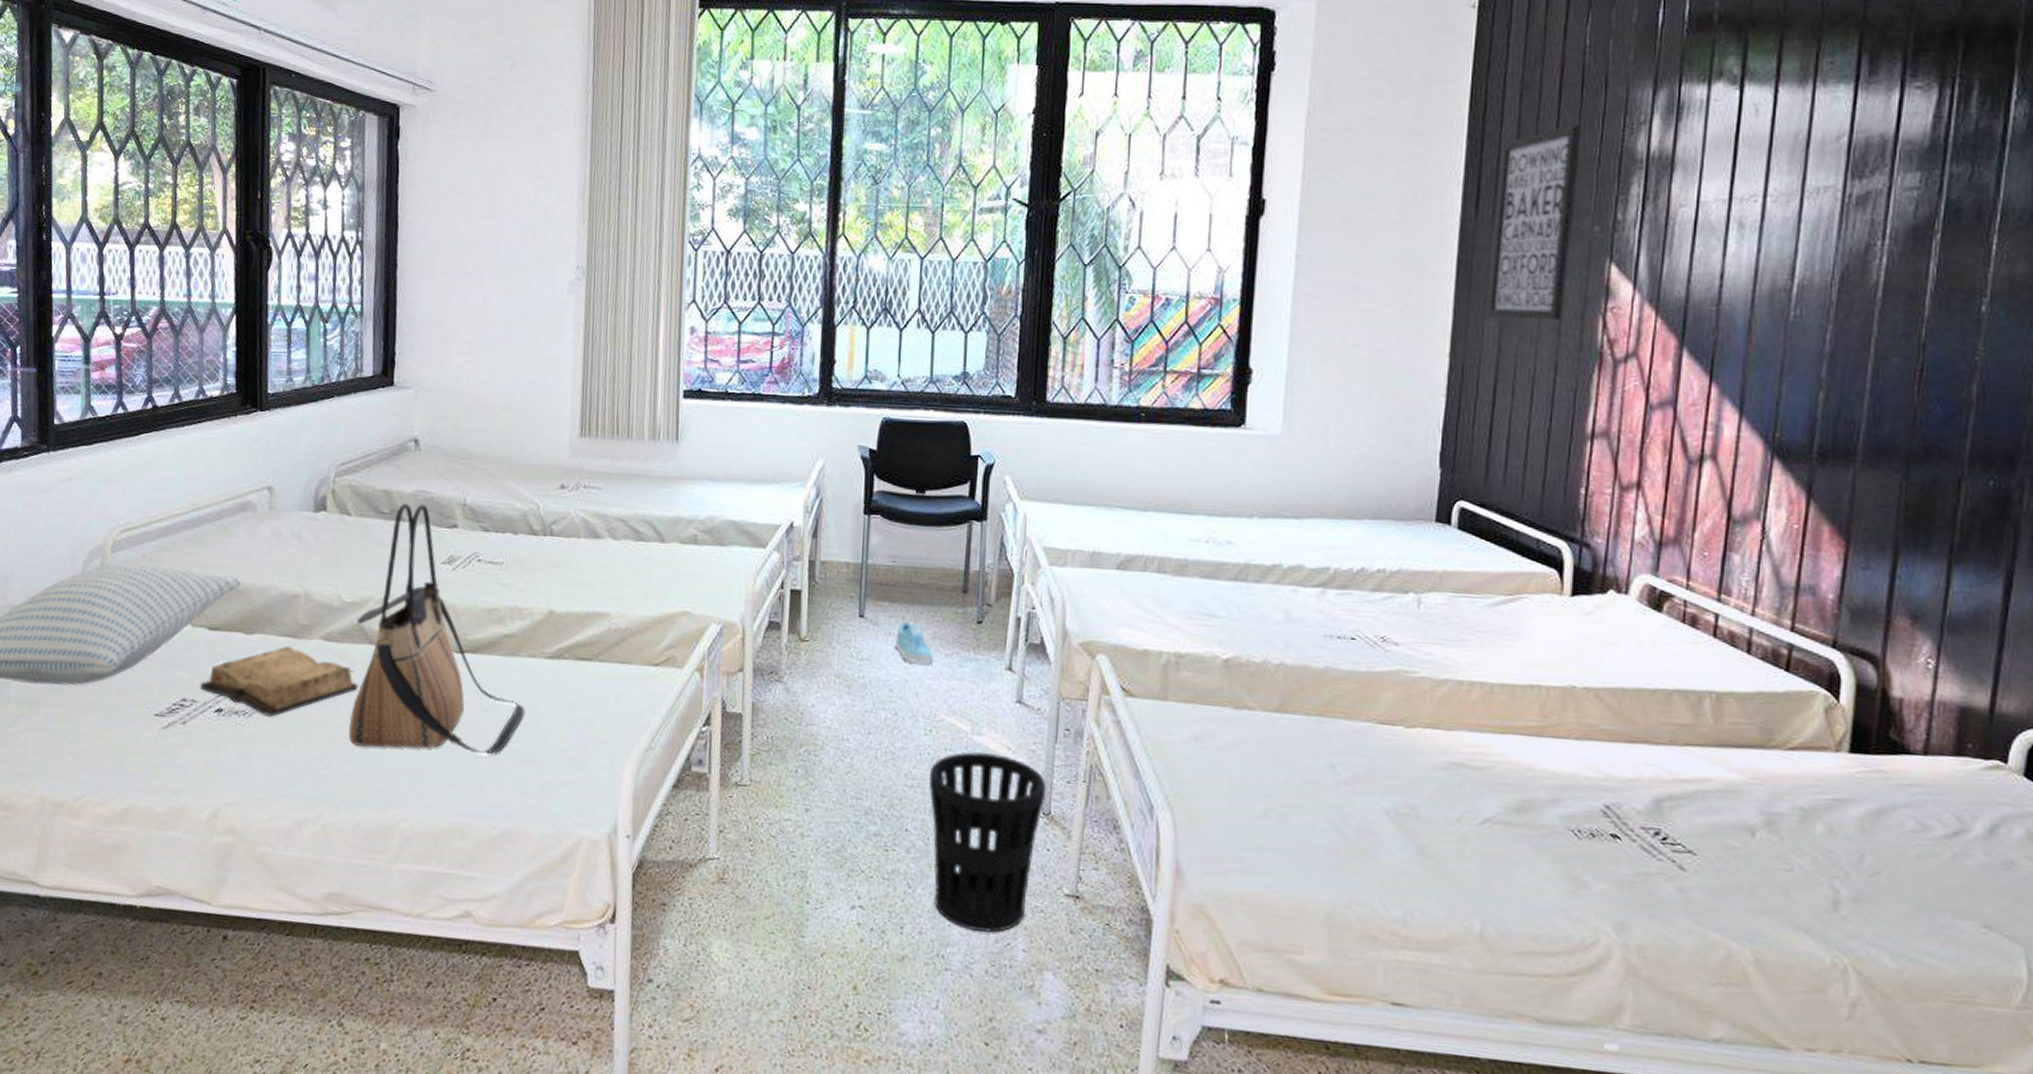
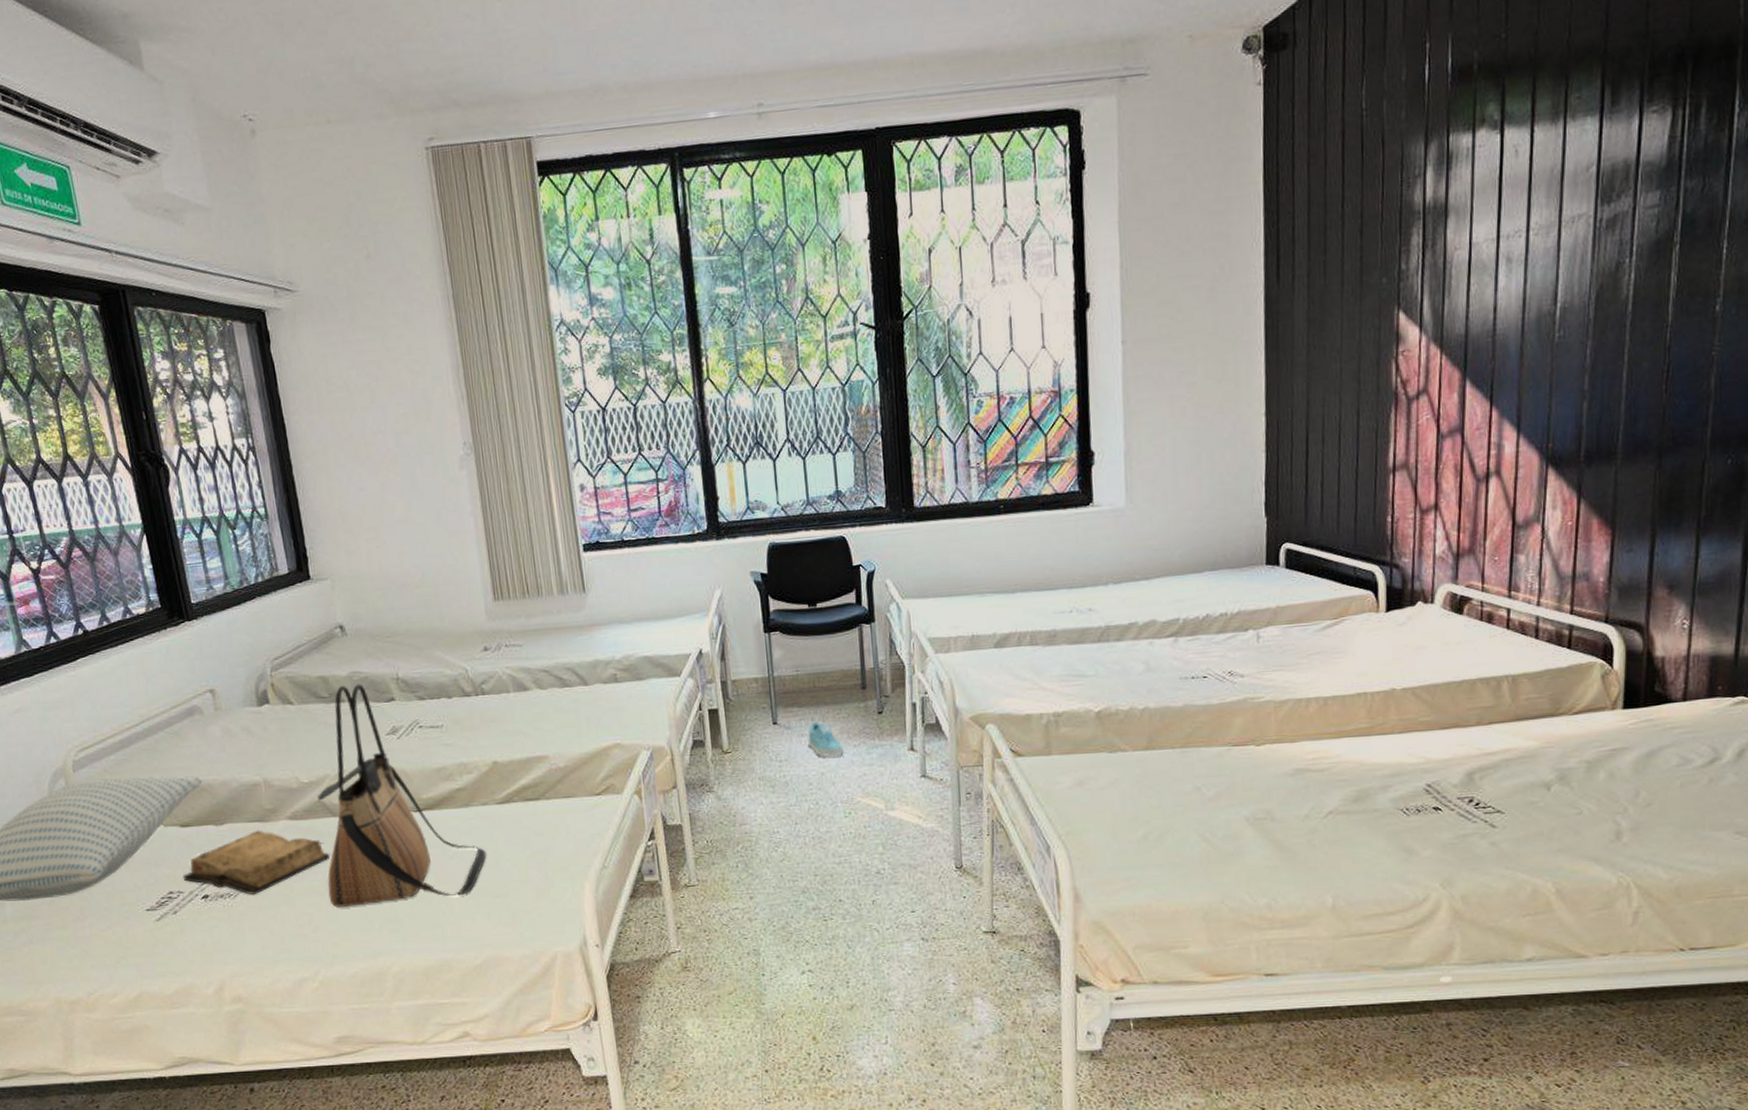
wastebasket: present [928,752,1046,933] -> none [853,823,957,974]
wall art: present [1487,124,1580,321] -> none [1294,185,1364,376]

